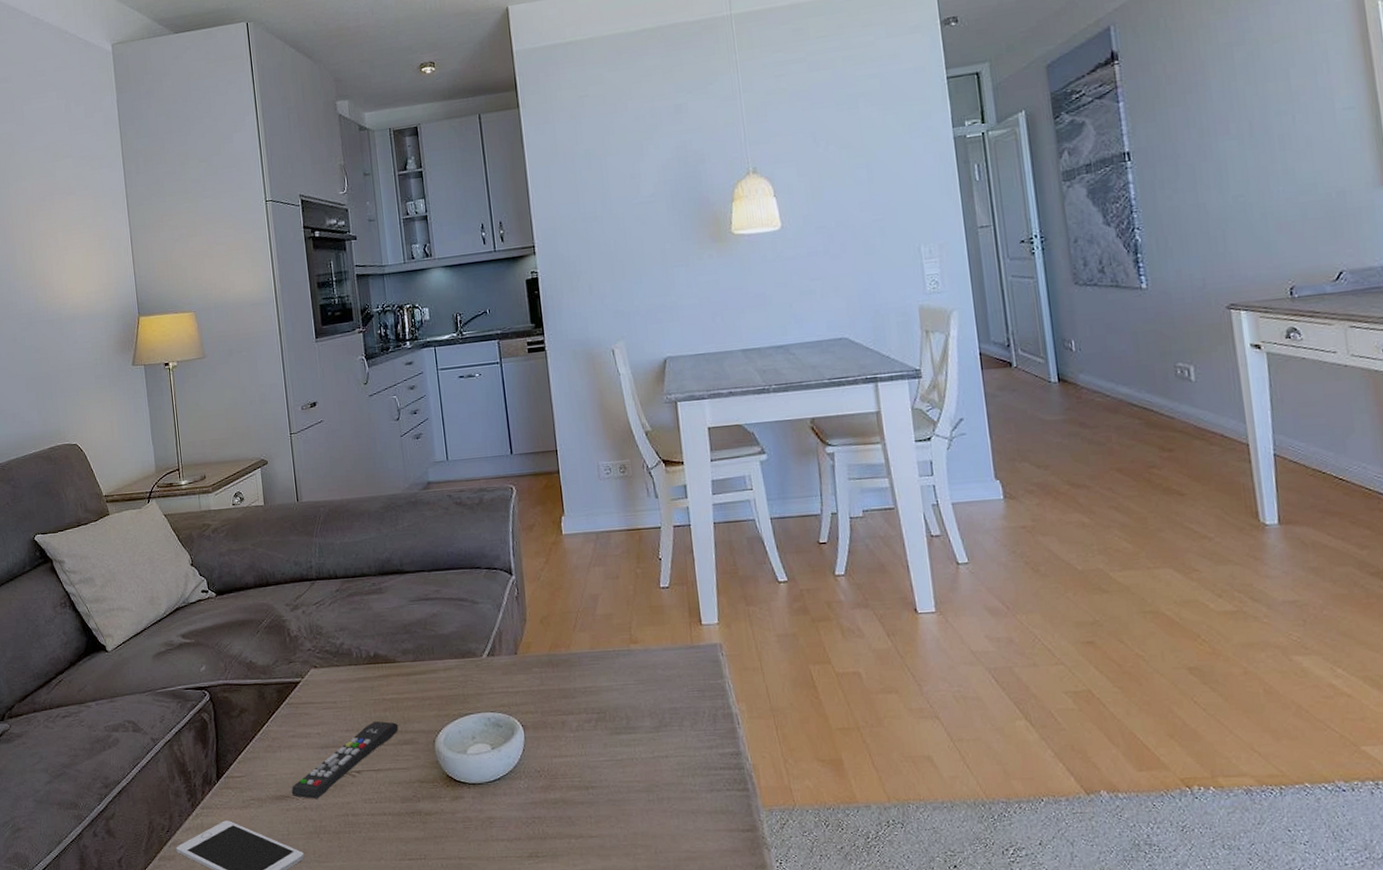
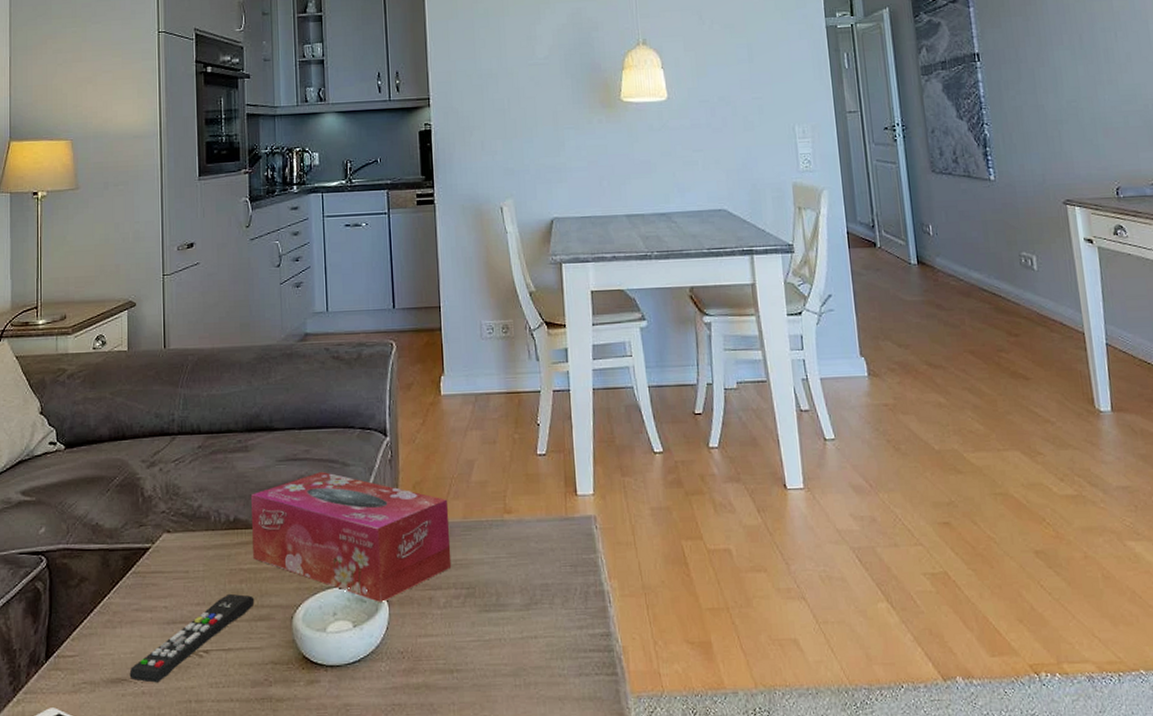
tissue box: none [388,610,582,727] -> present [251,472,452,602]

